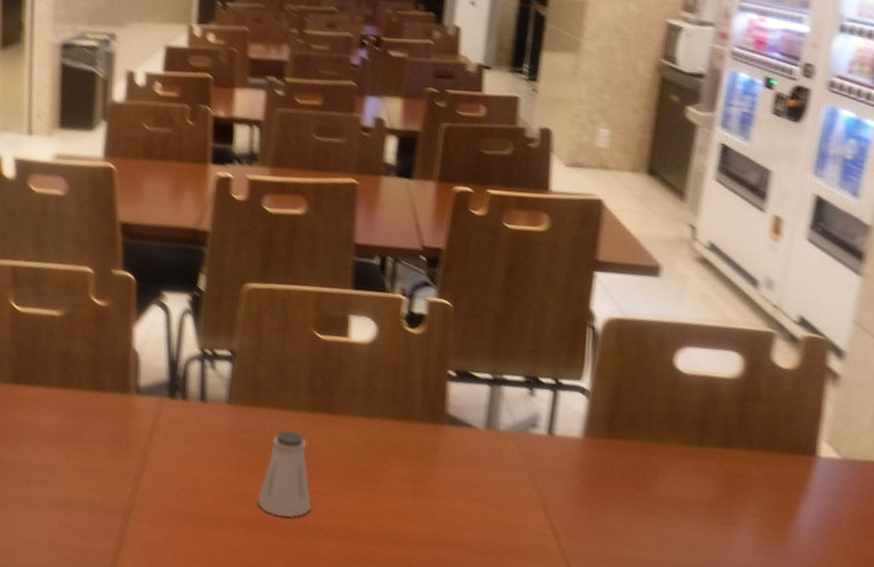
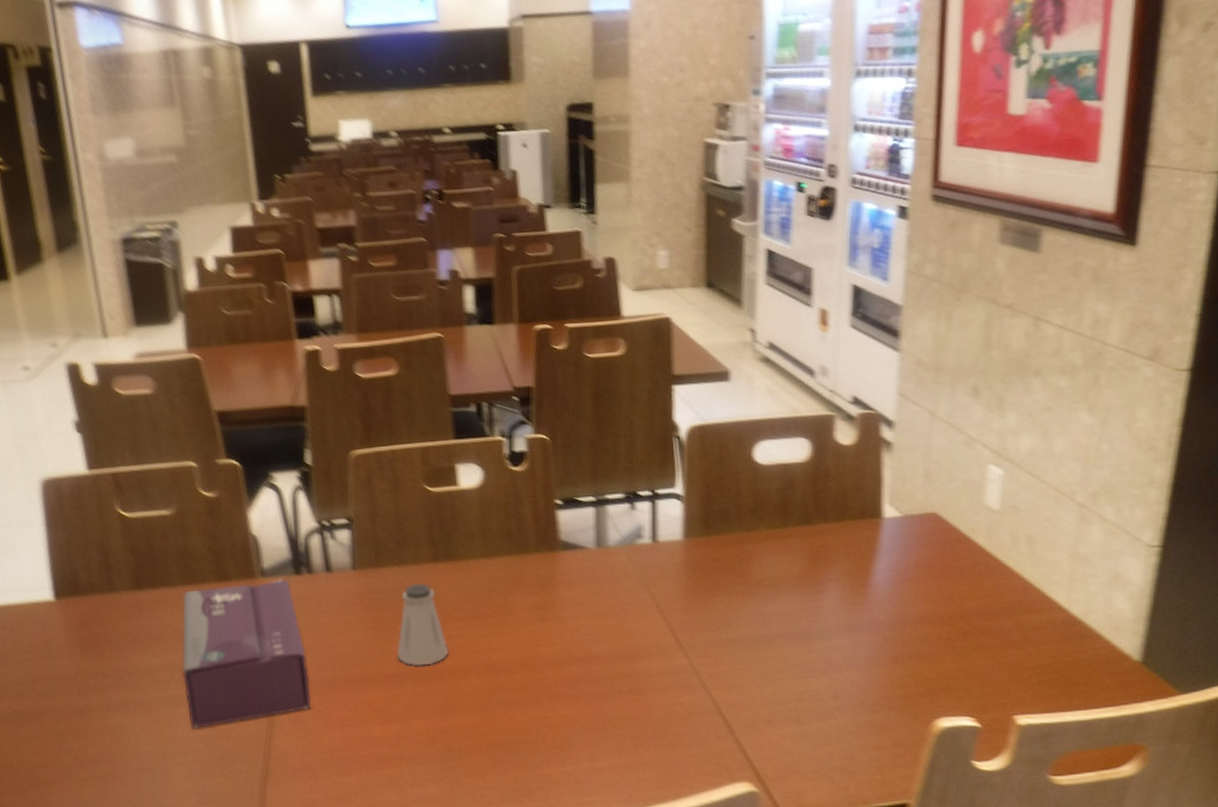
tissue box: none [41,394,166,538] -> present [182,579,311,728]

